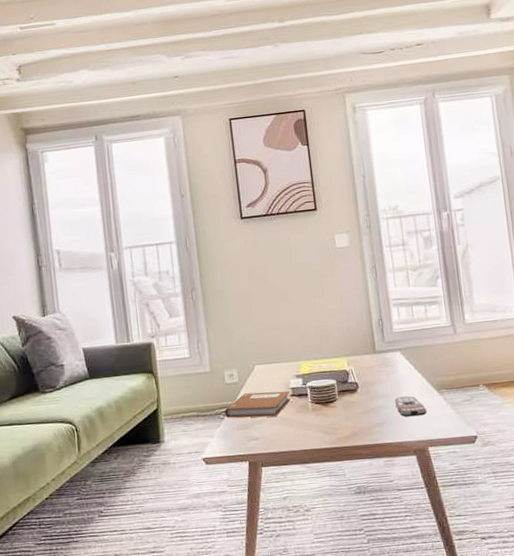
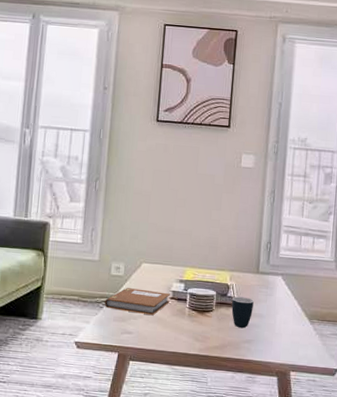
mug: none [354,380,378,413] -> present [231,296,254,329]
remote control: present [395,396,427,417] -> none [267,319,296,341]

